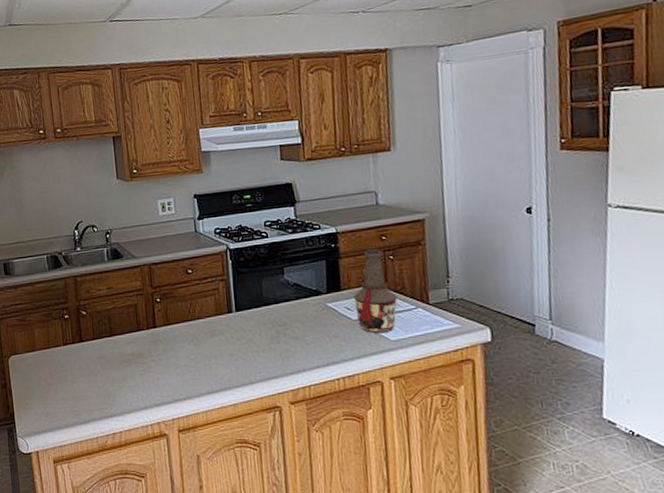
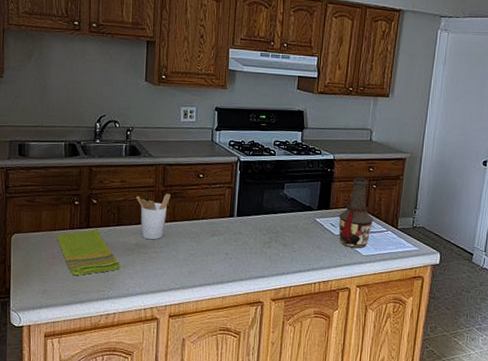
dish towel: none [52,341,120,394] -> present [57,228,120,275]
utensil holder: none [125,295,161,348] -> present [136,193,171,240]

